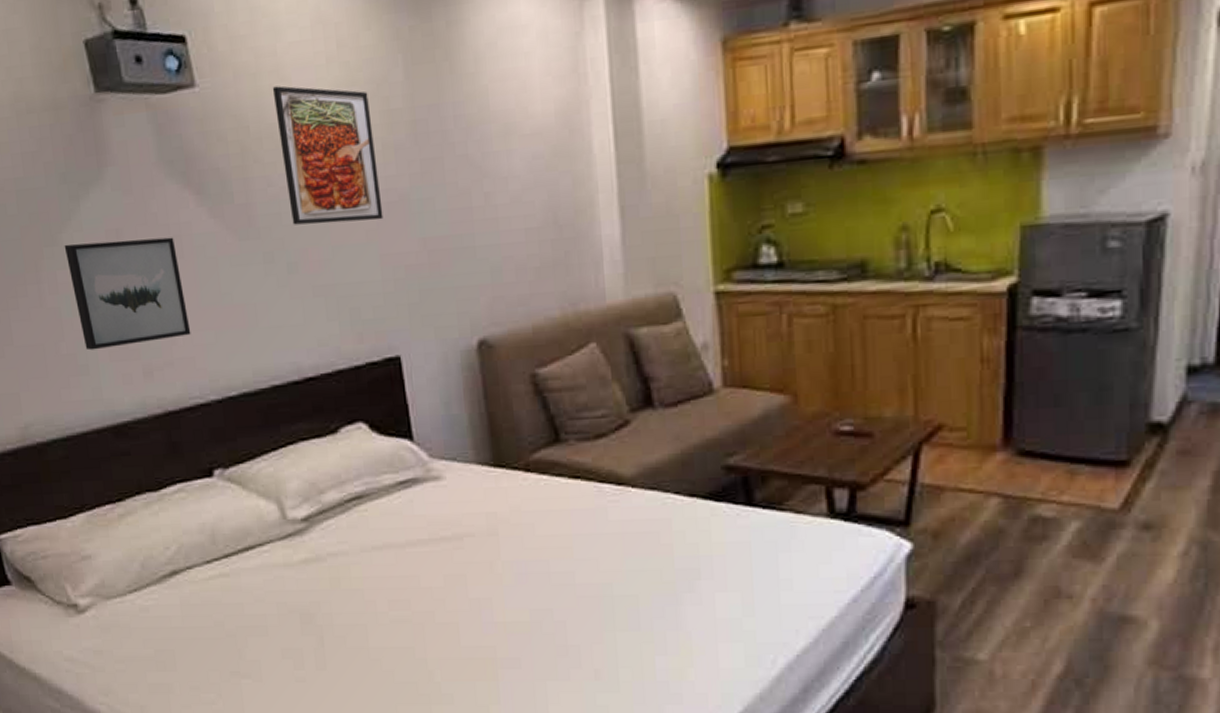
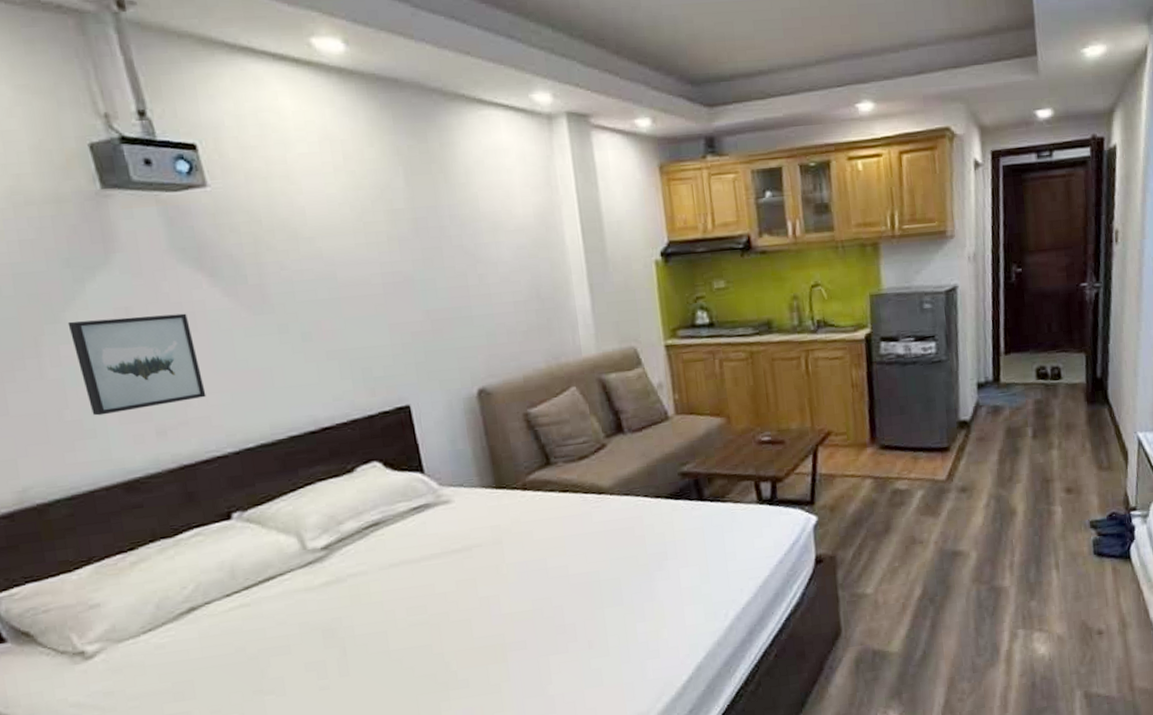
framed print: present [272,86,384,225] -> none [283,188,391,302]

